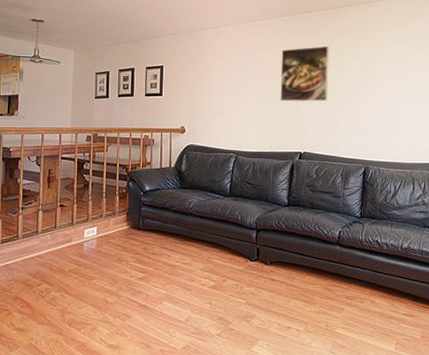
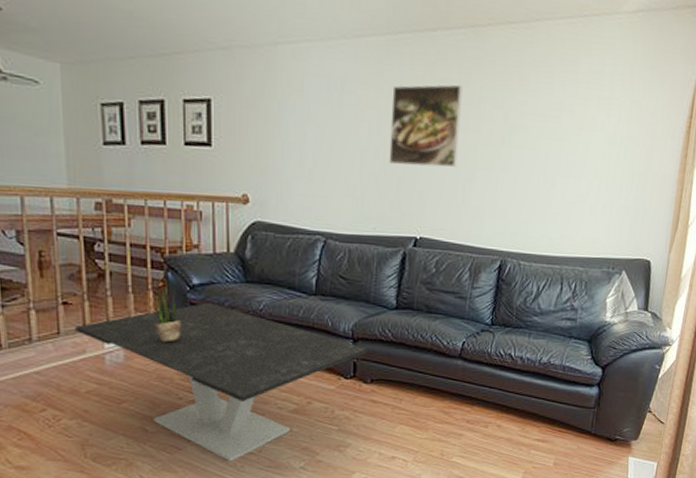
coffee table: none [66,204,267,328] -> present [75,303,367,462]
potted plant: none [118,192,136,233] -> present [154,286,182,343]

